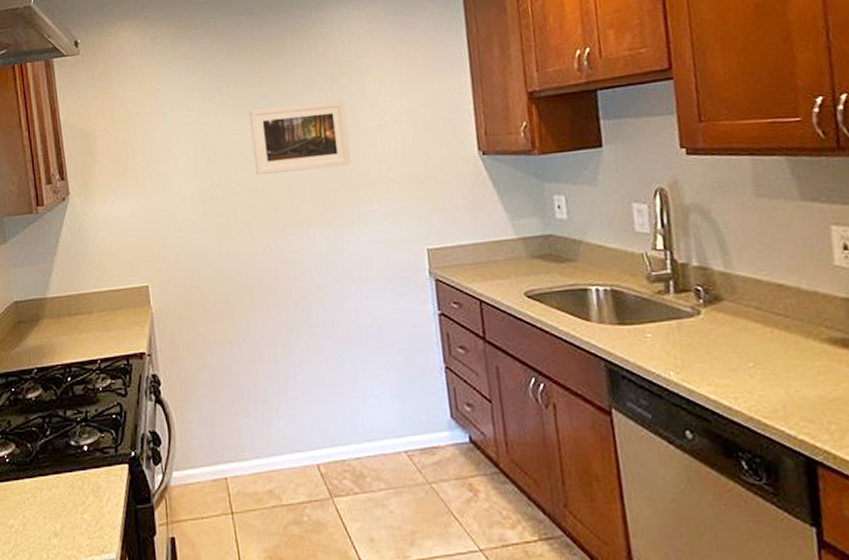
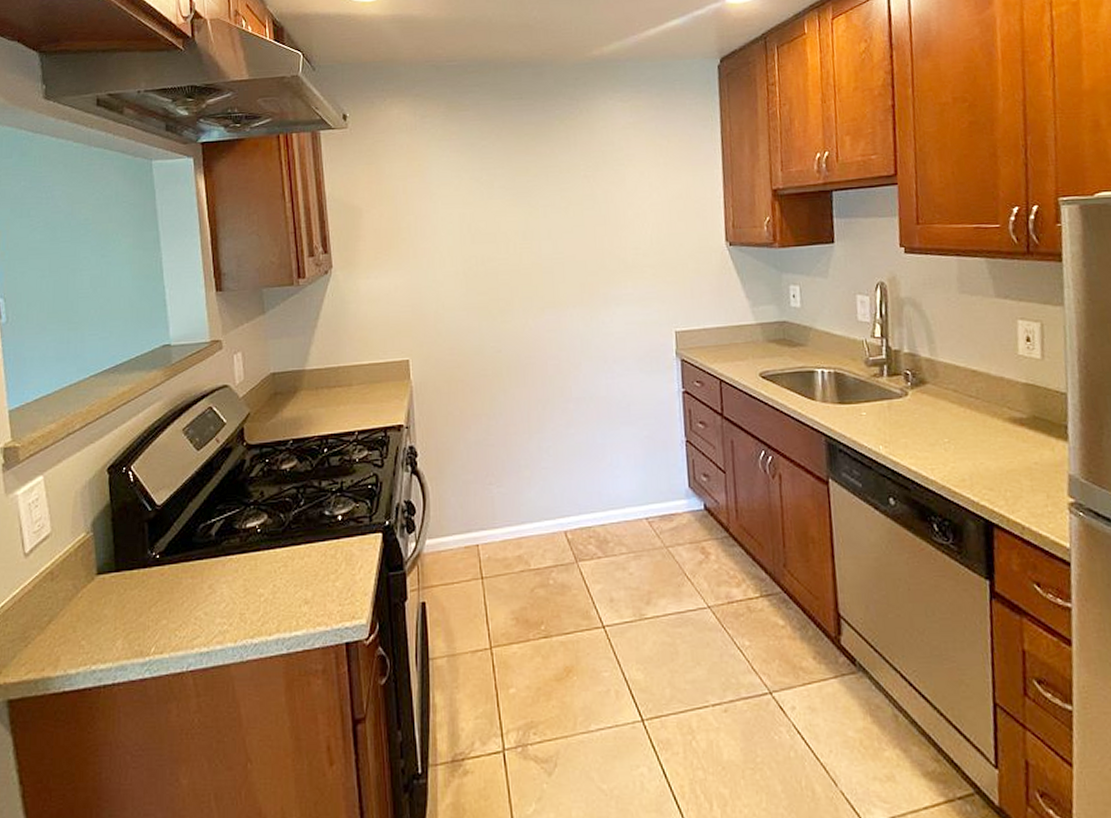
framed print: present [249,100,351,176] -> none [515,188,610,257]

